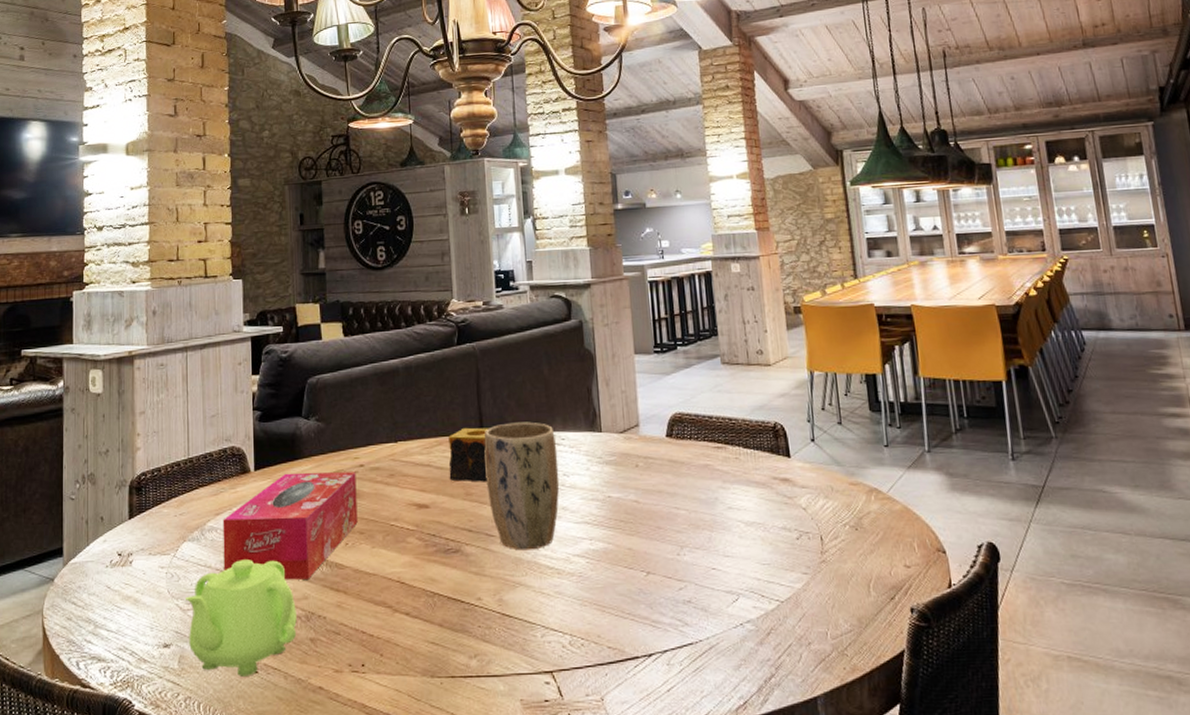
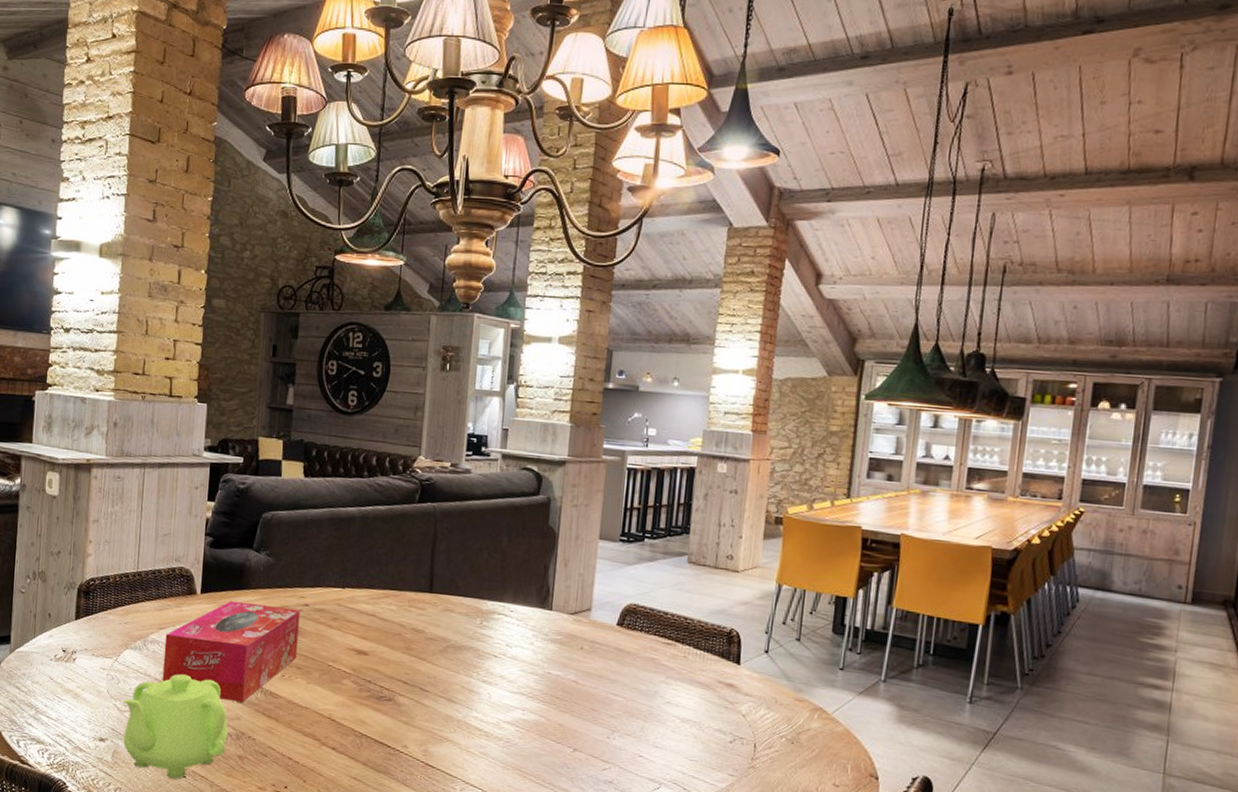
candle: present [448,427,489,482] -> none [392,584,438,640]
plant pot: present [484,422,560,551] -> none [428,587,504,711]

